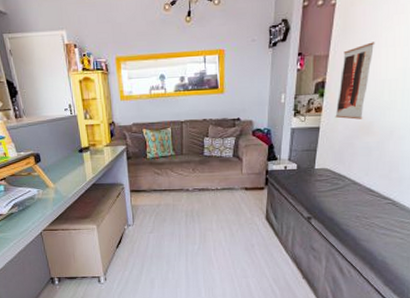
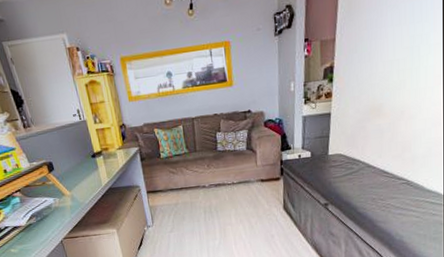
wall art: present [335,42,375,120] -> none [345,21,381,103]

